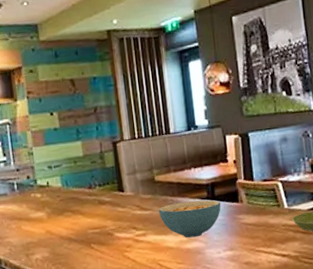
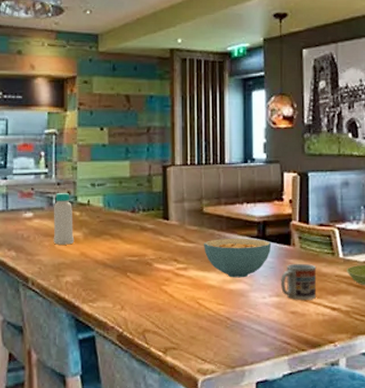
bottle: none [15,177,39,226] -> present [53,192,75,245]
cup: none [233,217,267,252] -> present [281,263,317,300]

